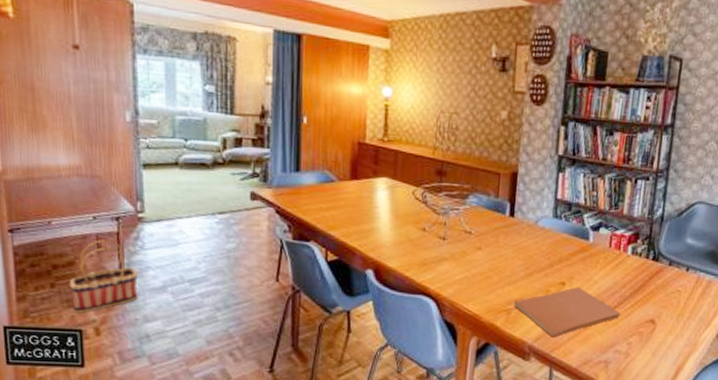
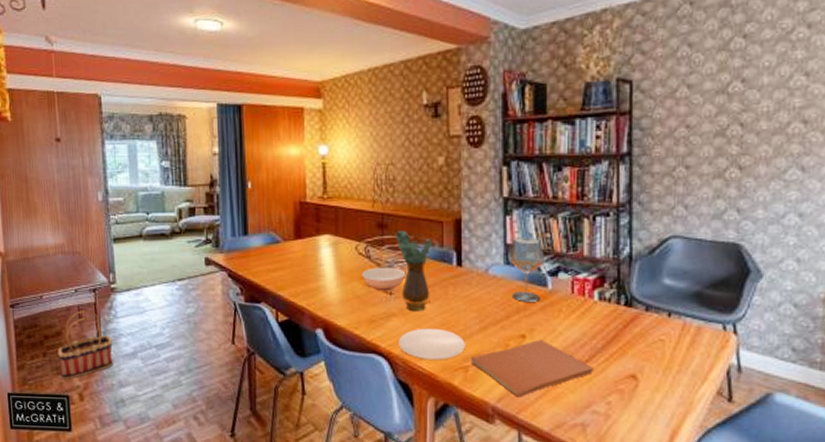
bowl: none [416,212,461,237] -> present [361,267,406,291]
plate: none [447,272,511,304] -> present [399,328,465,361]
vase: none [452,177,489,257] -> present [394,229,433,312]
wine glass: none [557,193,590,254] -> present [509,237,545,303]

